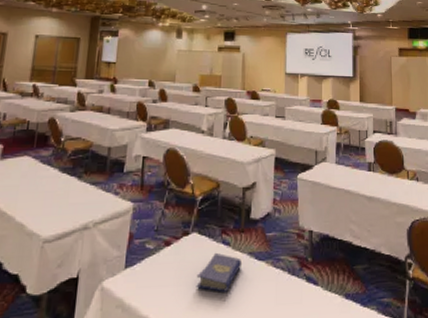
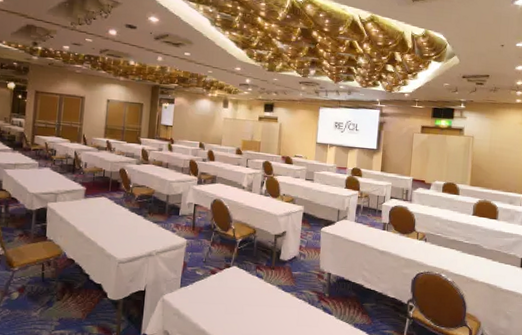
hardcover book: present [196,252,243,292] -> none [234,282,272,312]

